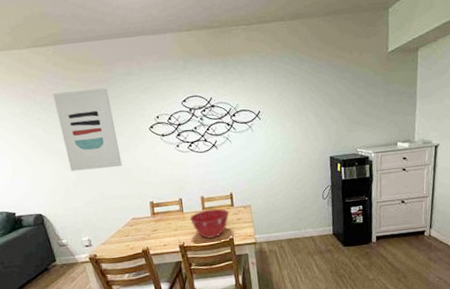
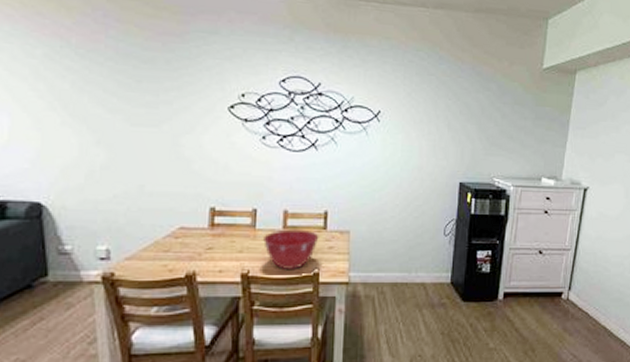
wall art: present [53,88,122,172] -> none [97,37,181,152]

